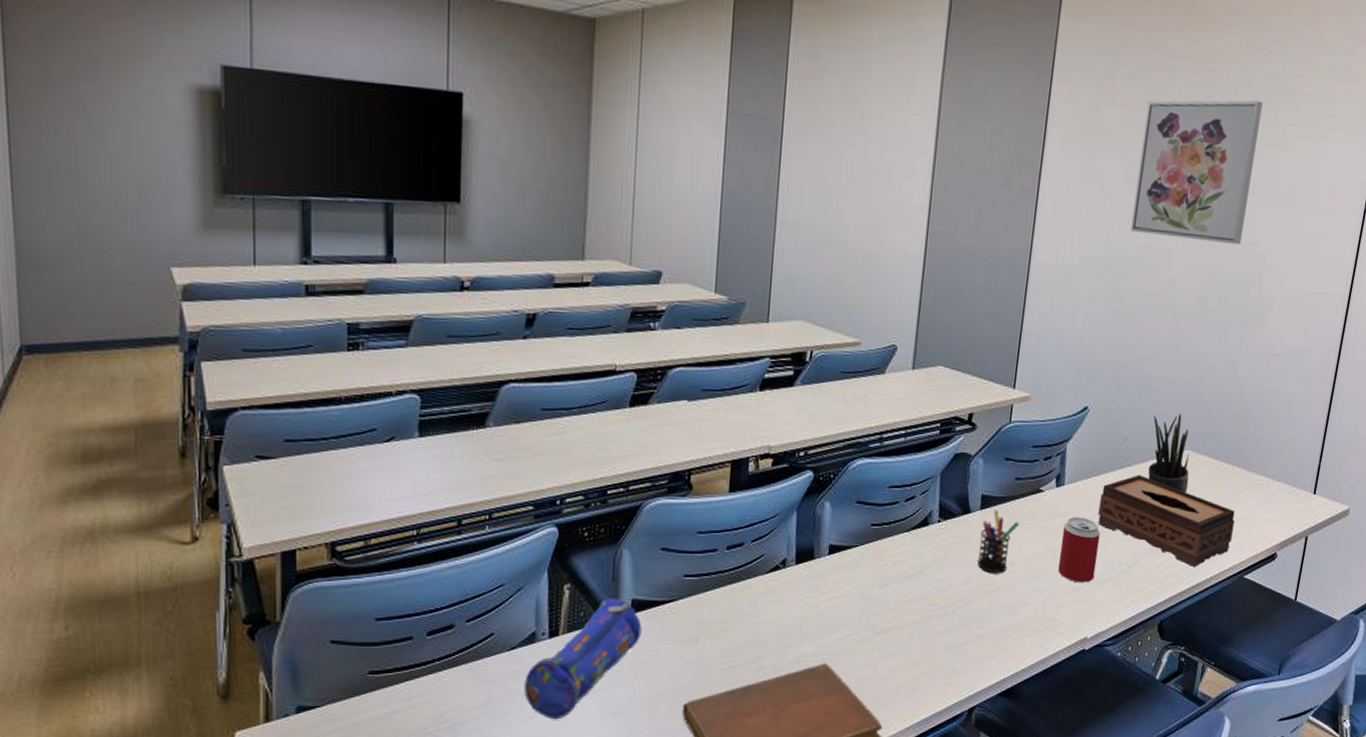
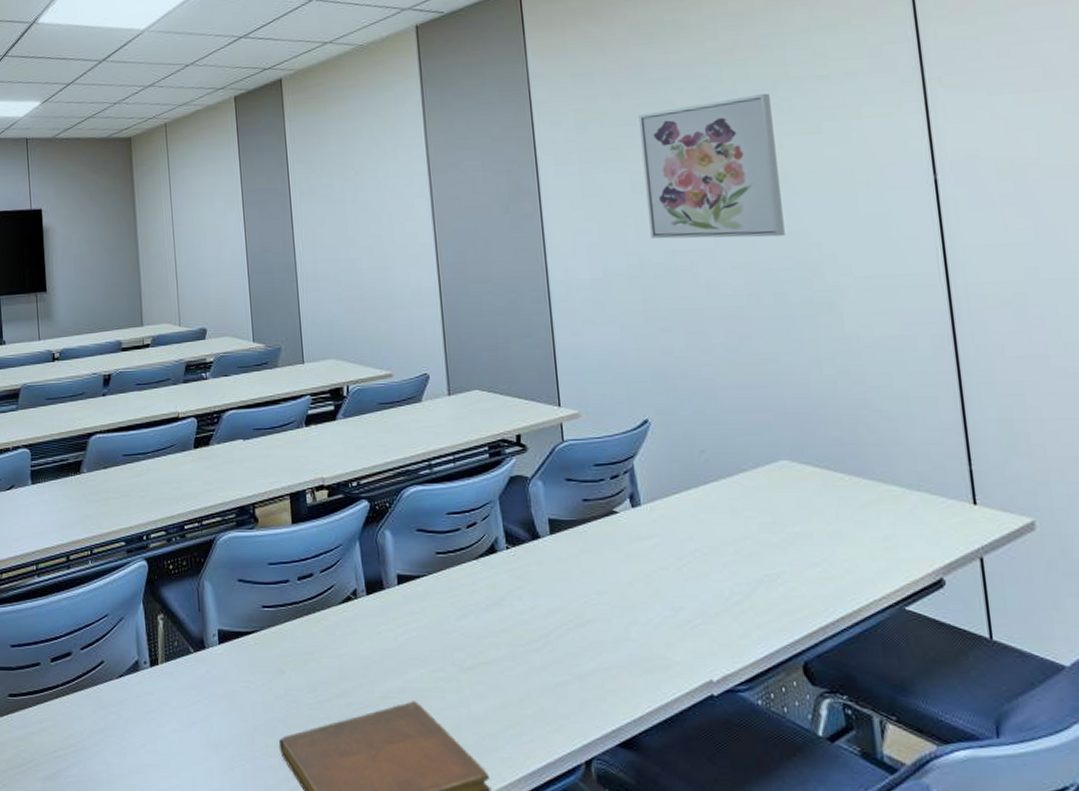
pencil case: present [524,595,642,720] -> none [134,625,231,749]
pen holder: present [977,510,1019,573] -> none [555,534,598,604]
beverage can: present [1057,517,1101,583] -> none [650,540,704,616]
tissue box: present [1098,474,1235,566] -> none [687,490,874,596]
potted plant: present [1148,414,1189,493] -> none [730,420,797,509]

